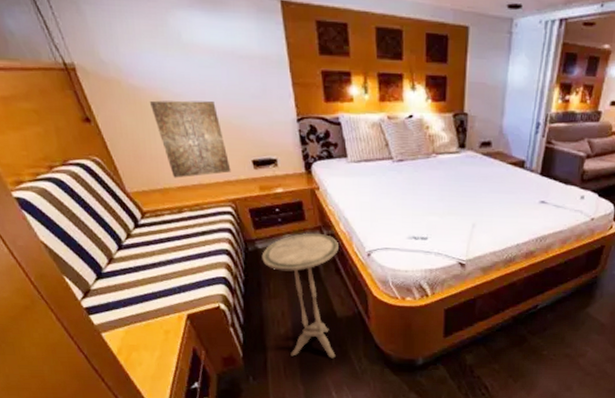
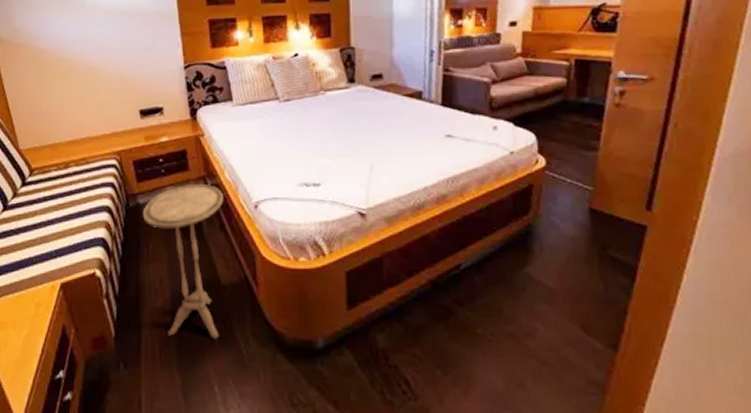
wall art: present [150,100,231,178] -> none [52,57,118,133]

